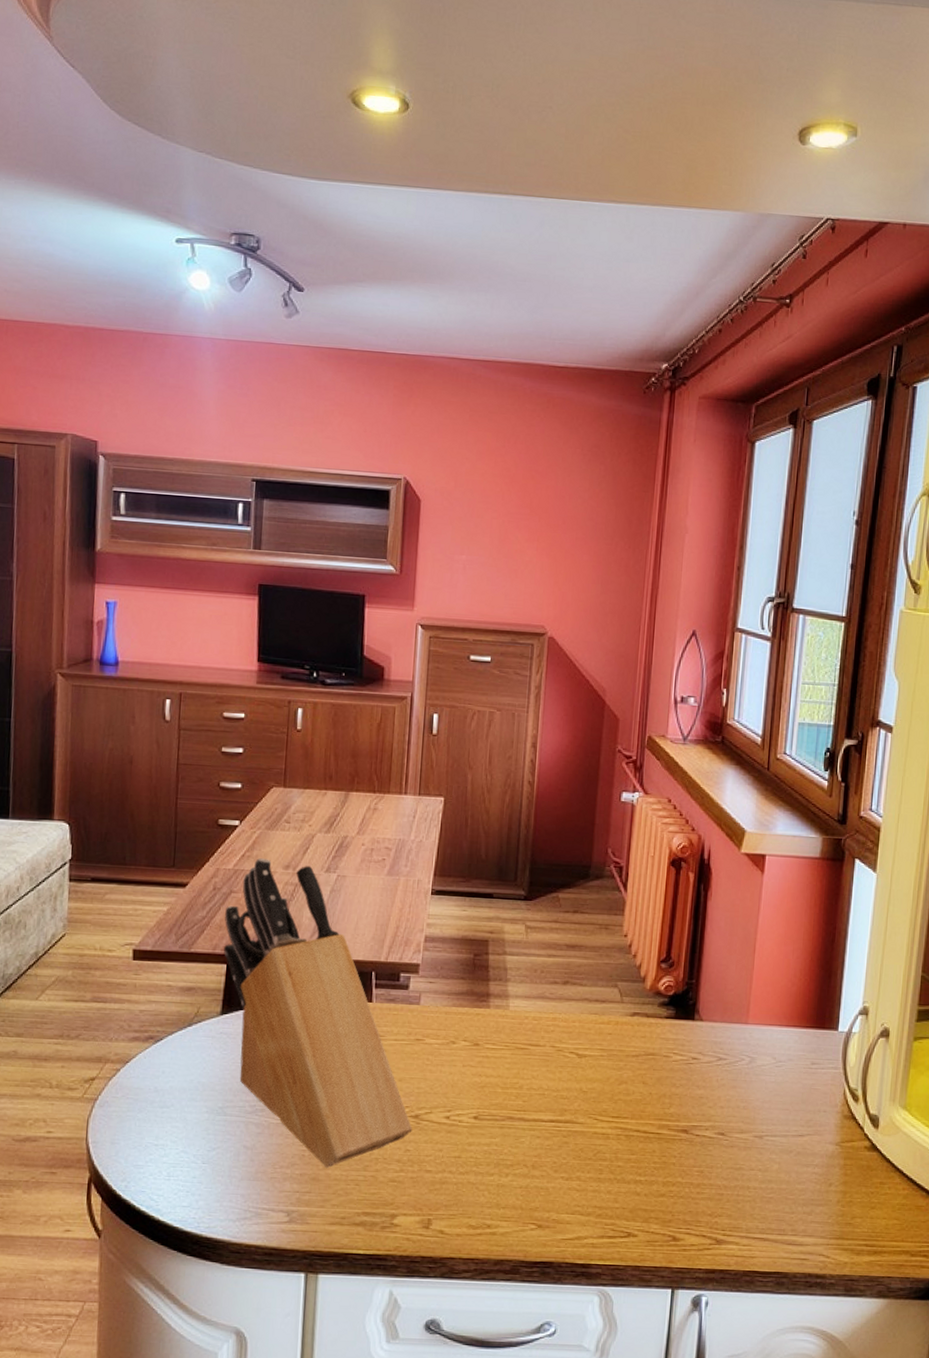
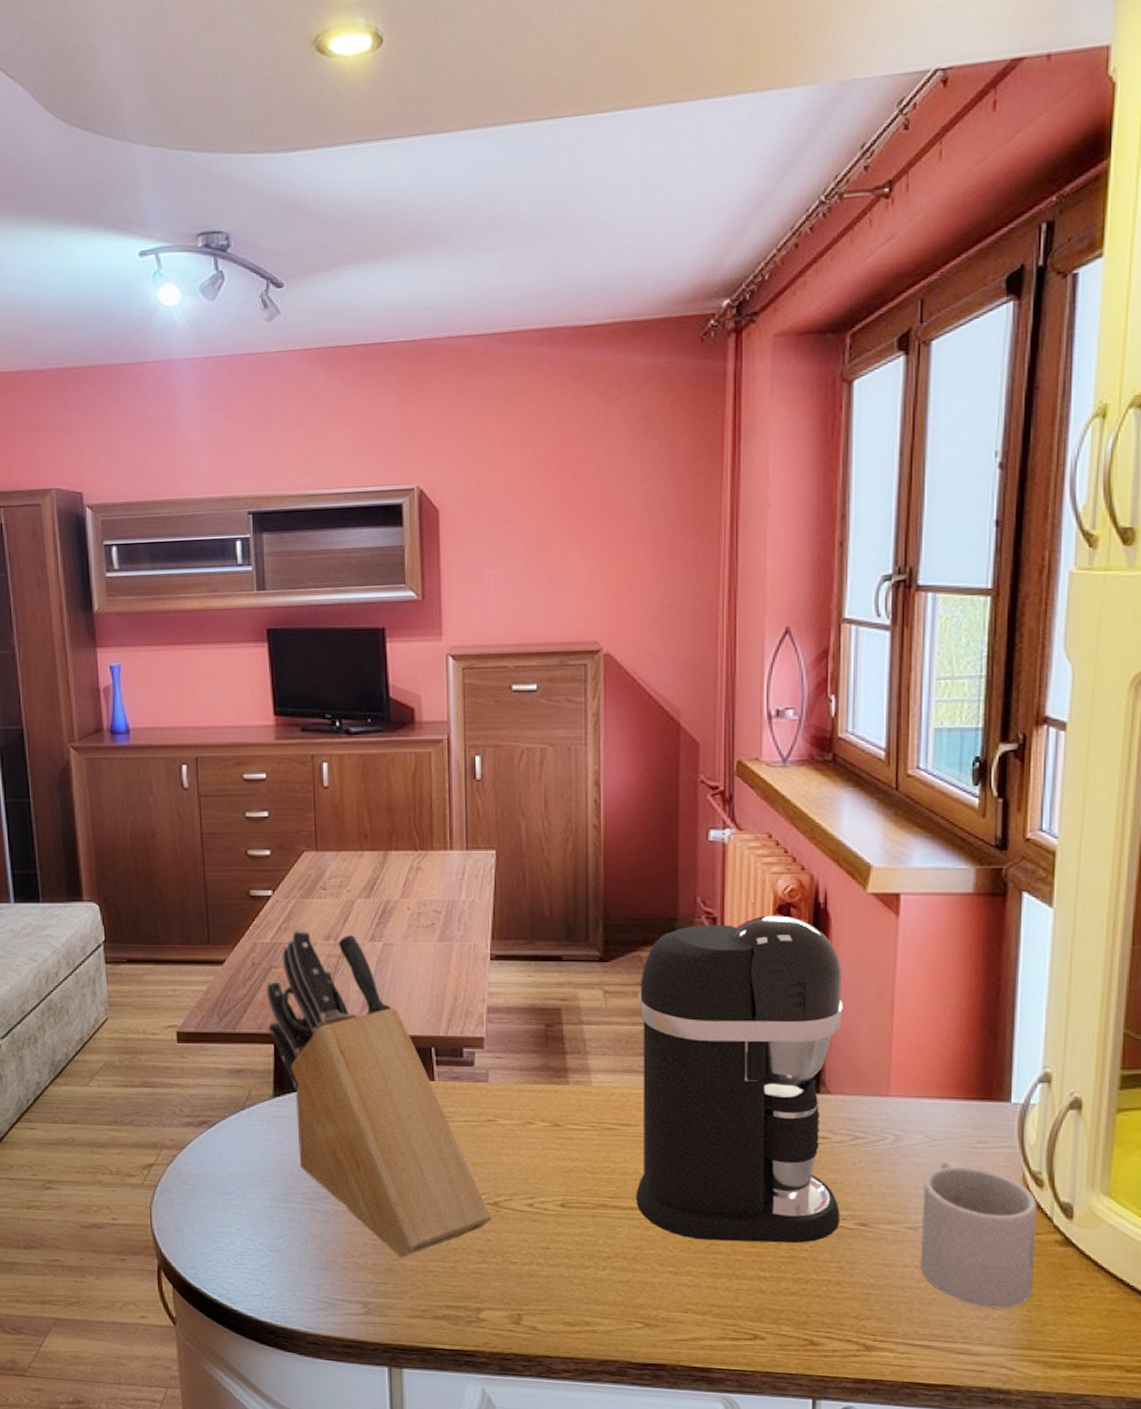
coffee maker: none [538,867,718,1151] -> present [635,915,843,1244]
mug: none [763,1080,853,1205] -> present [920,1161,1037,1309]

